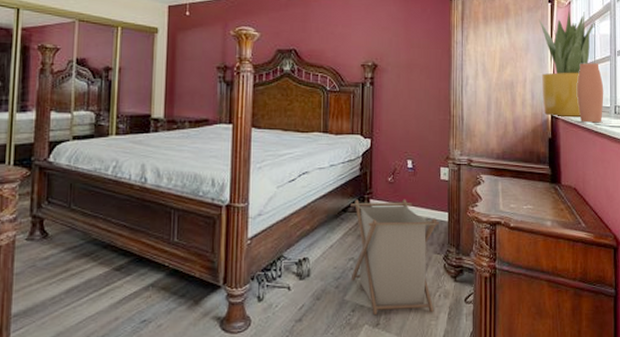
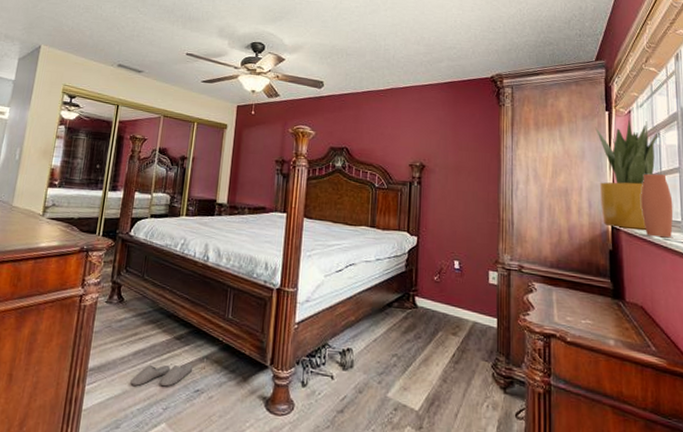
slippers: none [65,294,136,325] -> present [130,363,192,387]
laundry basket: present [351,199,440,316] -> none [395,295,488,424]

